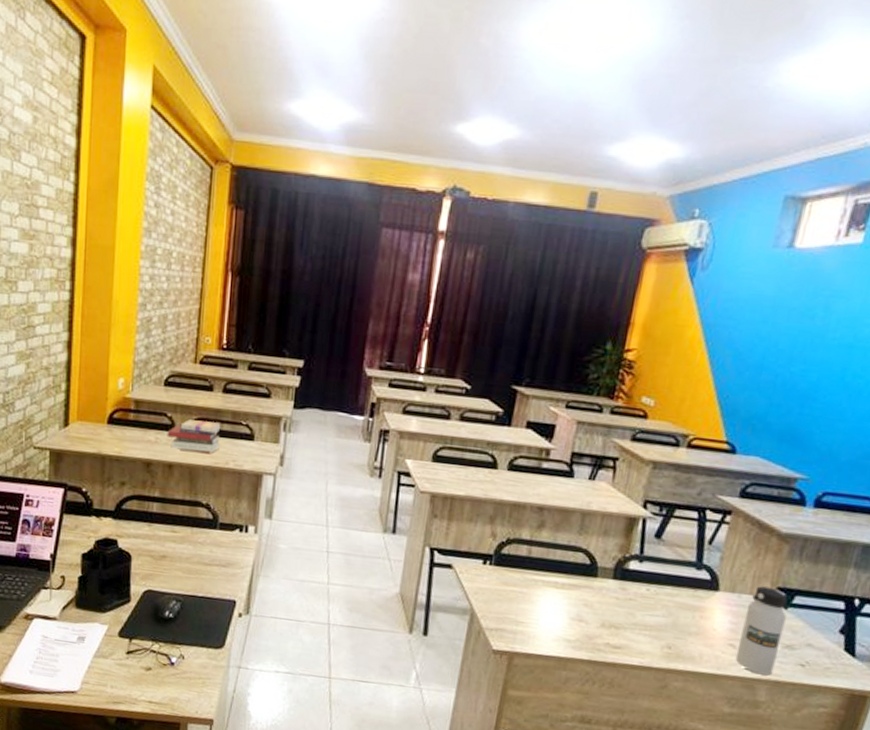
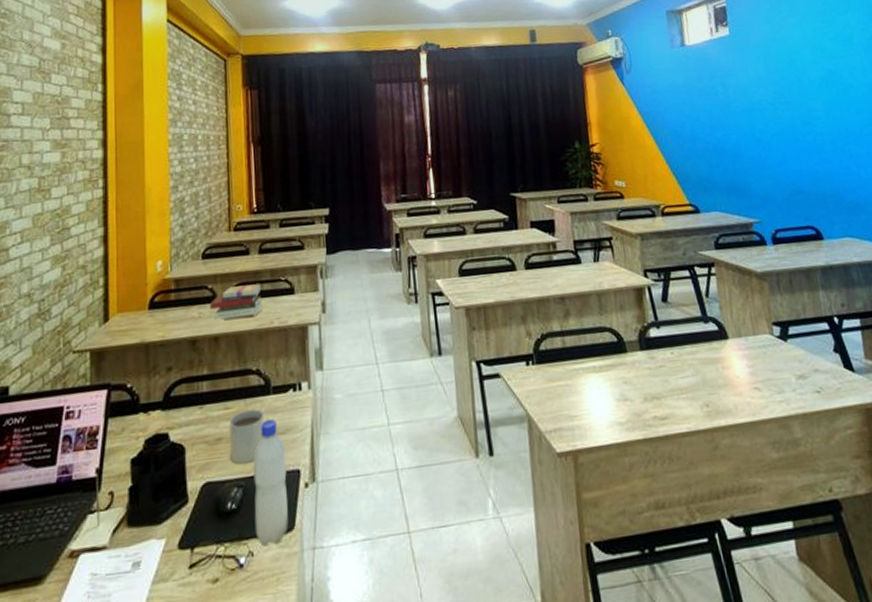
mug: none [171,537,209,584] -> present [229,409,265,464]
water bottle: none [188,551,225,655] -> present [253,419,289,547]
water bottle: present [735,586,787,676] -> none [755,324,798,412]

